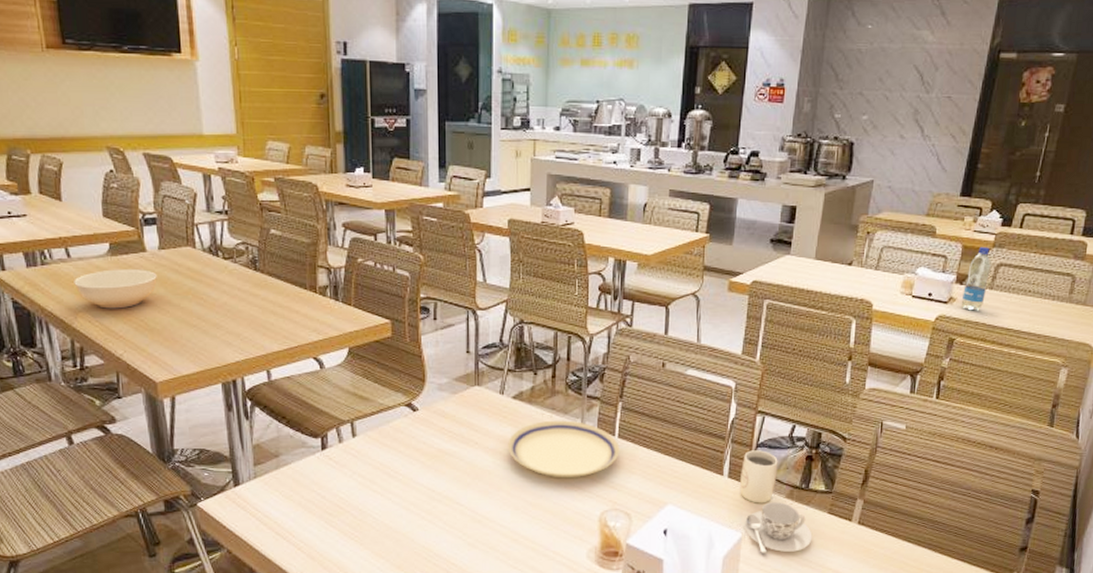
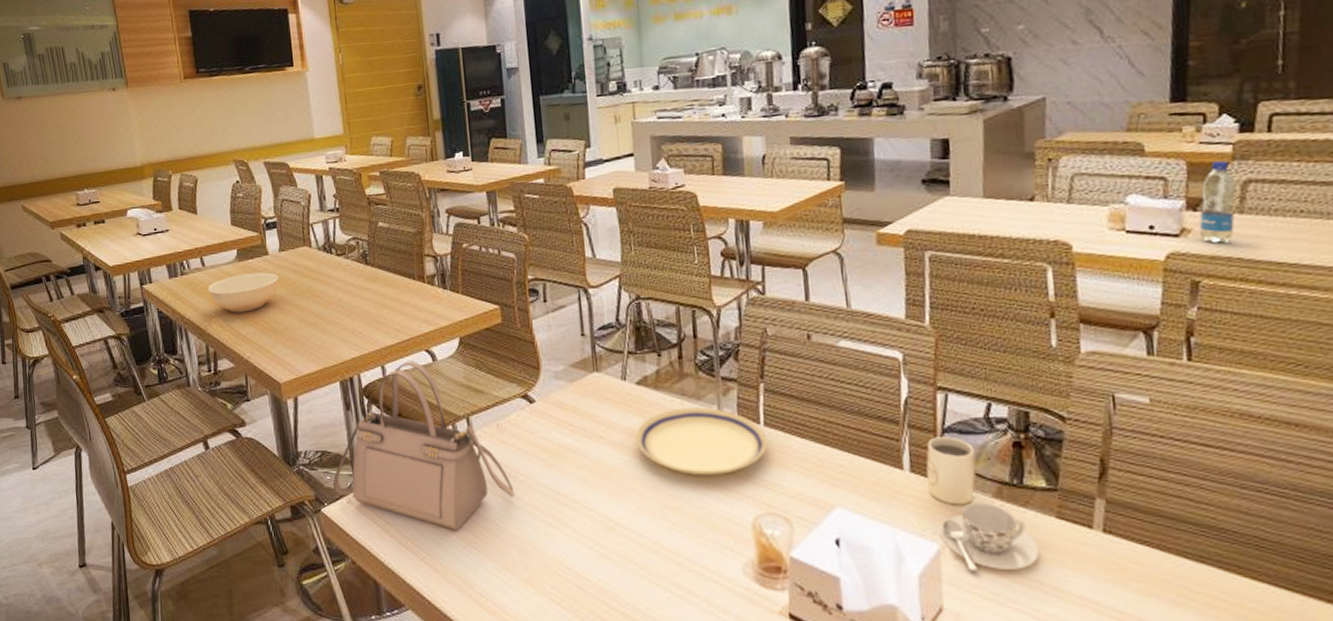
handbag: none [211,367,393,524] -> present [333,360,515,531]

